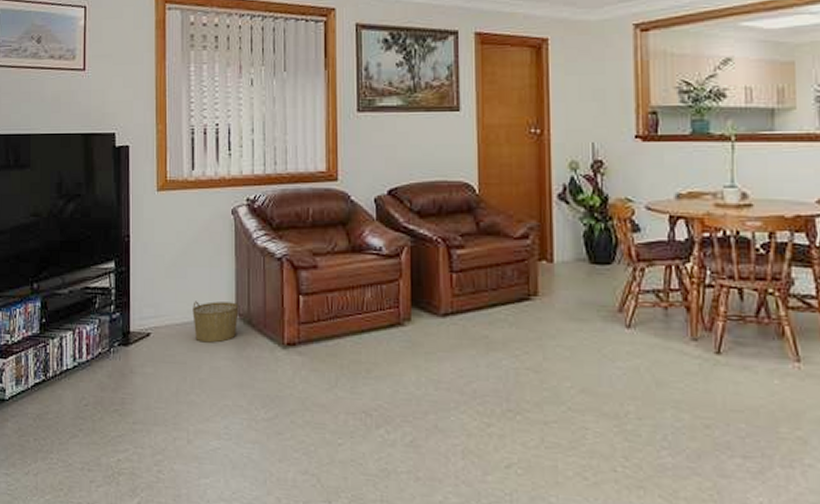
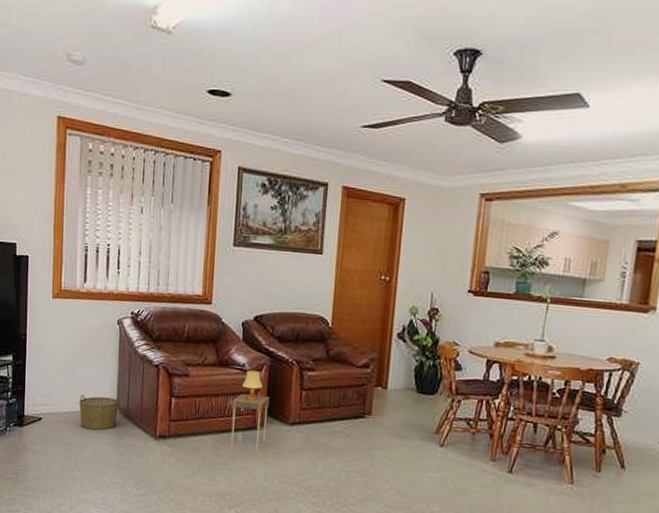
table lamp: none [370,255,414,352] -> present [230,370,269,451]

